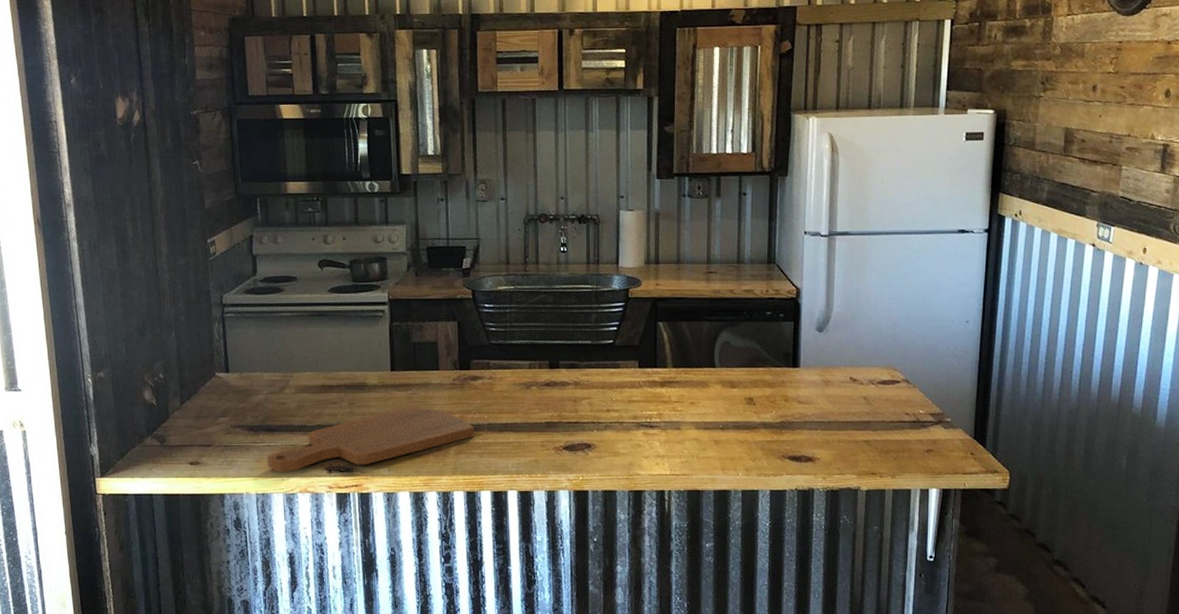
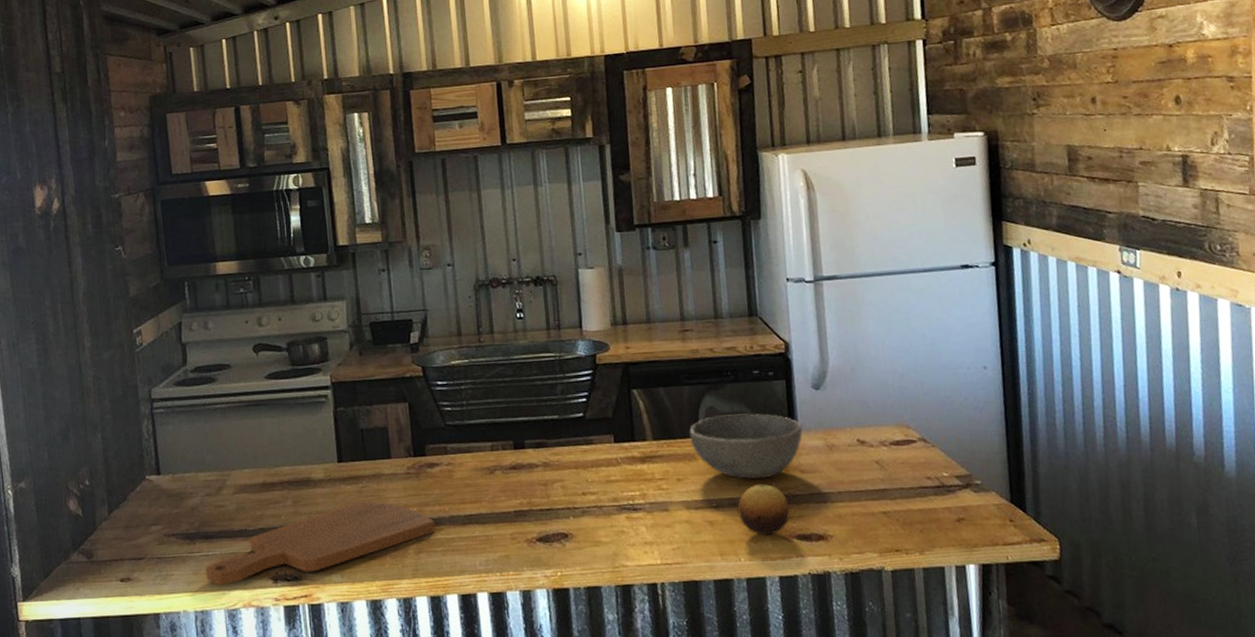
bowl: none [705,349,804,407] -> present [689,413,803,480]
fruit: none [740,411,785,455] -> present [737,484,790,536]

